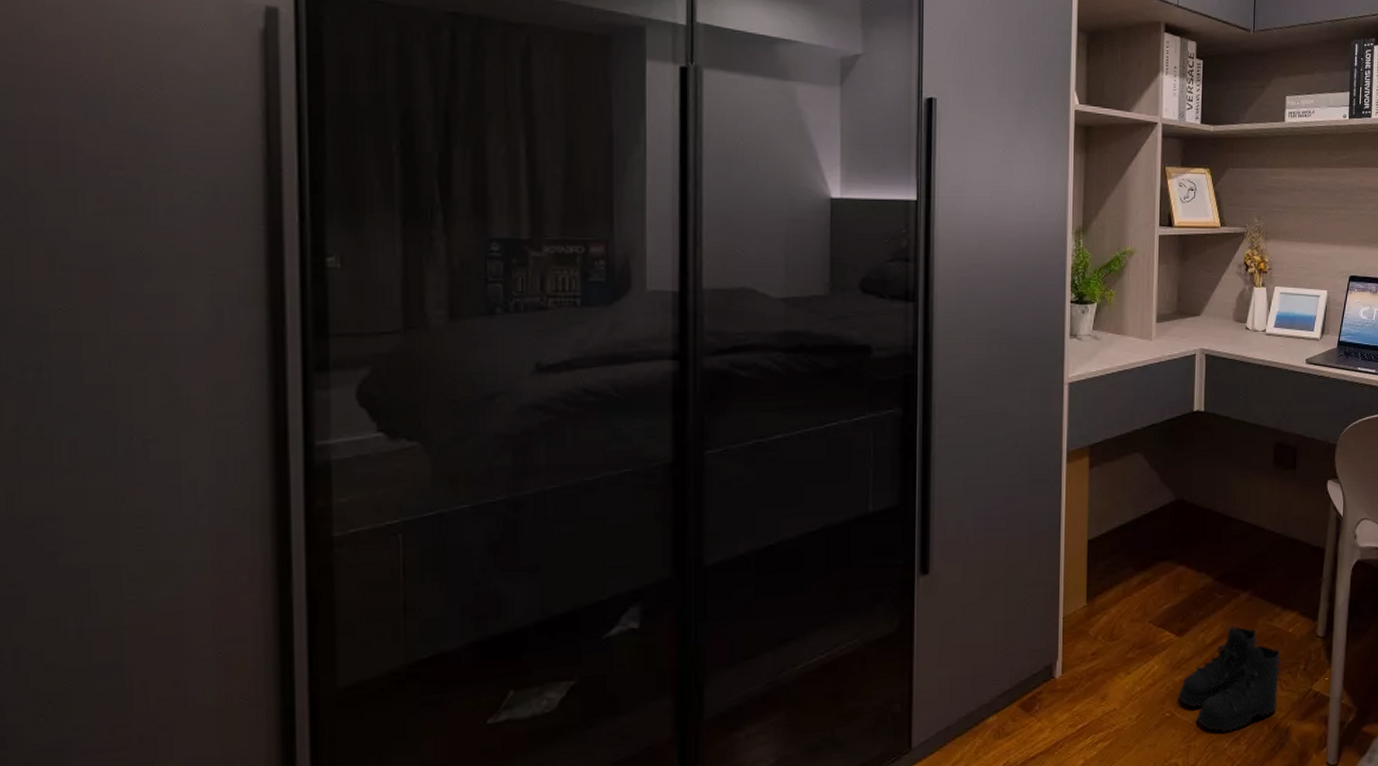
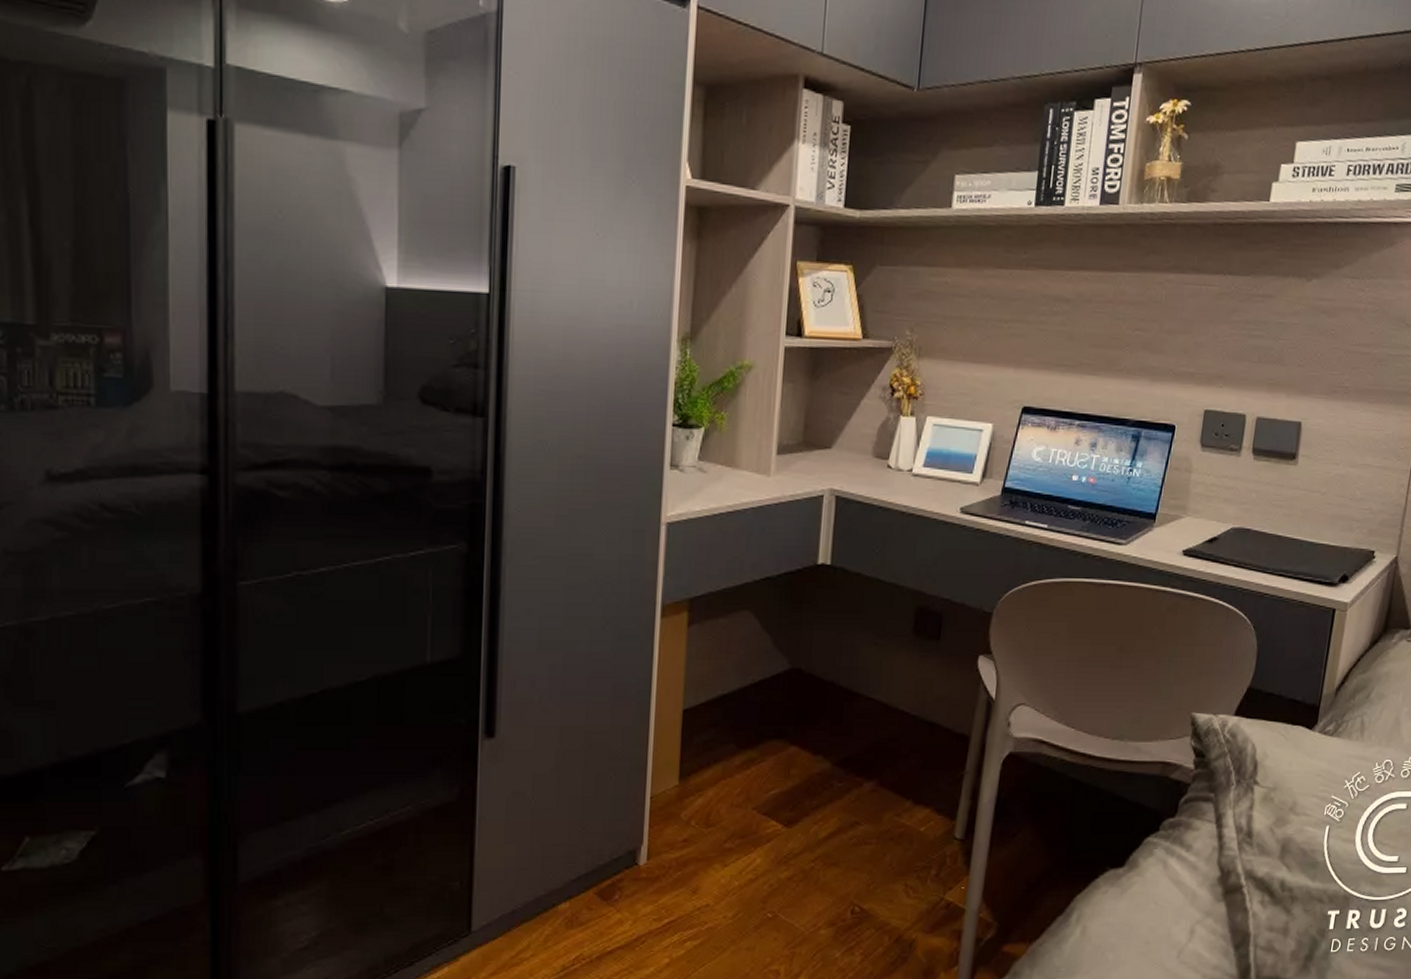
boots: present [1178,624,1282,733] -> none [783,818,910,941]

